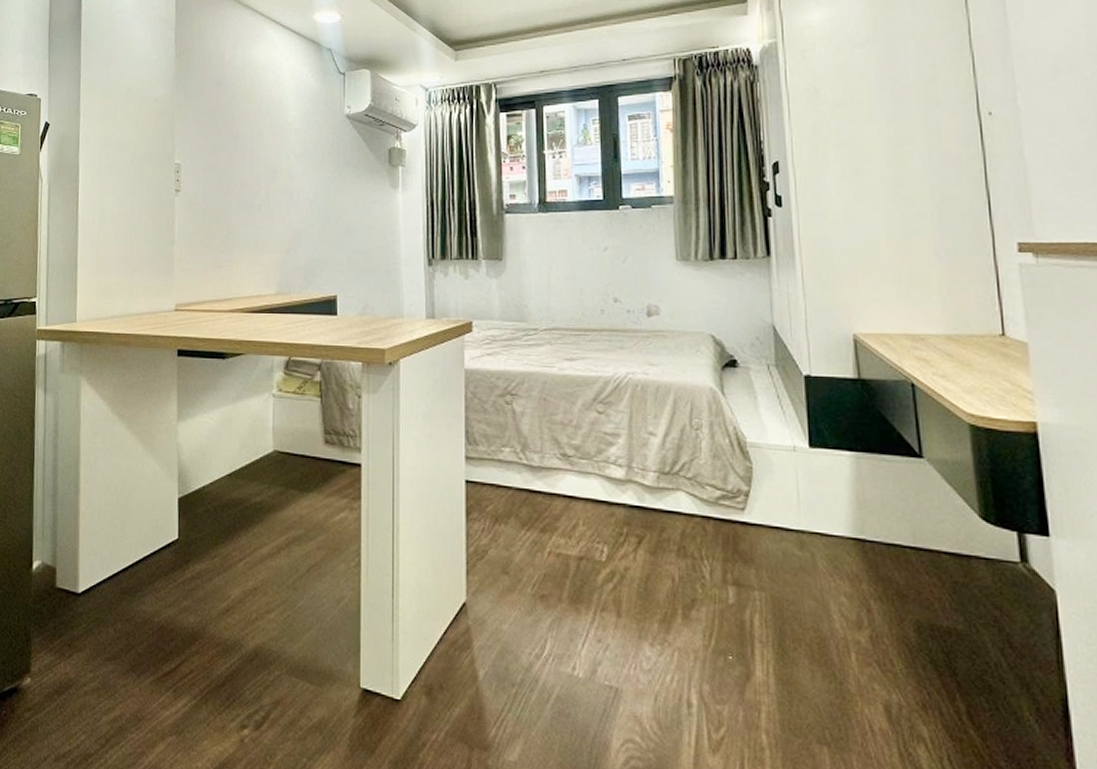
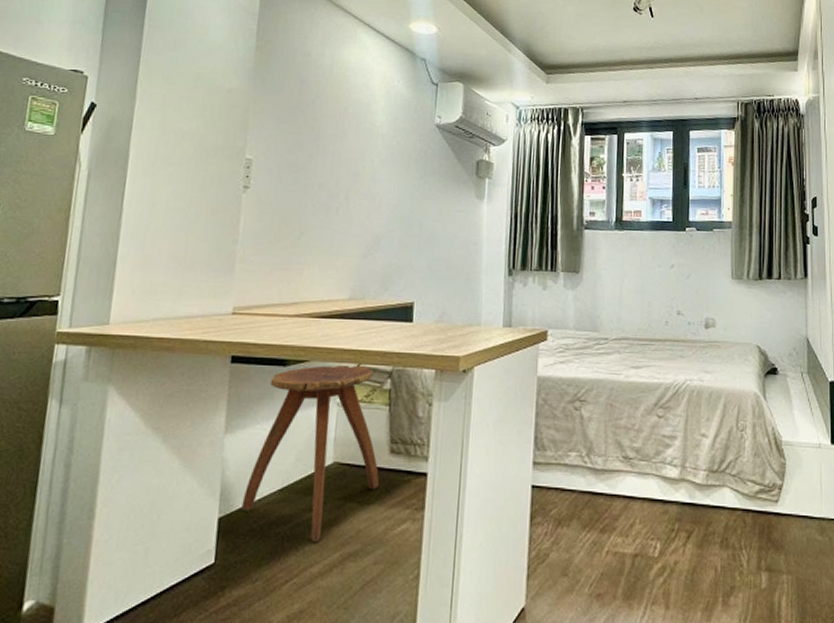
stool: none [197,357,317,526] -> present [241,364,380,543]

